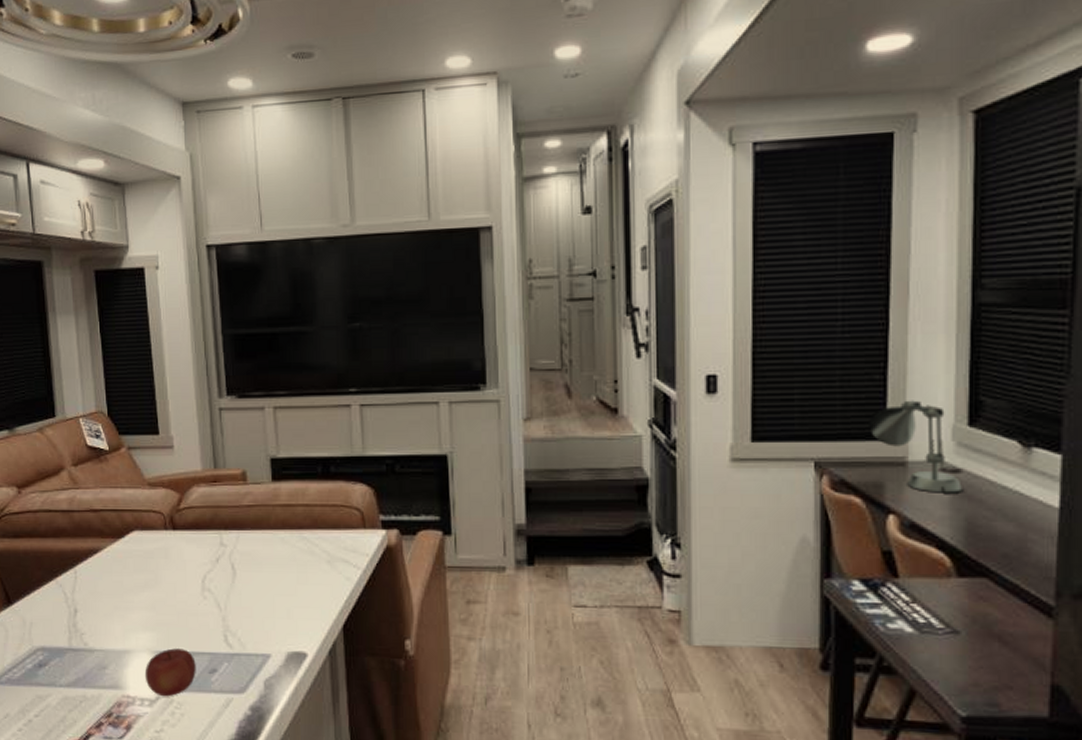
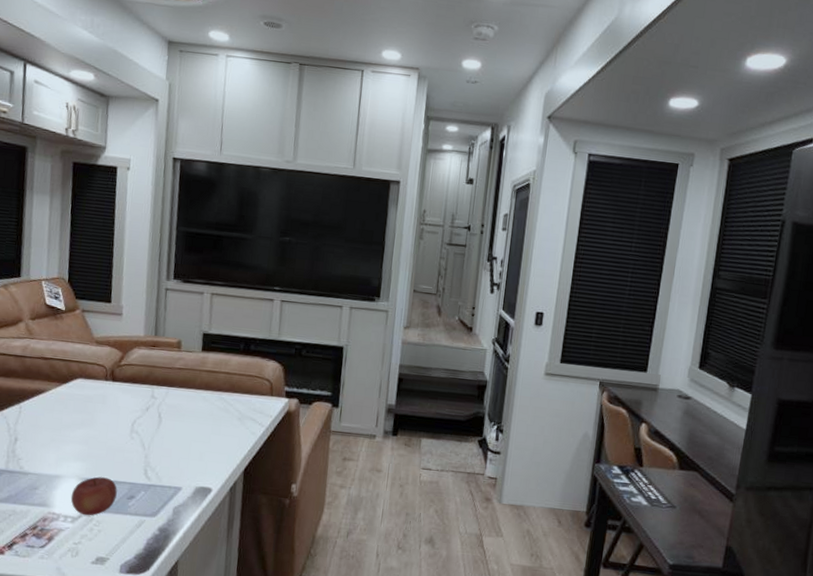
desk lamp: present [869,400,964,495] -> none [637,346,691,414]

